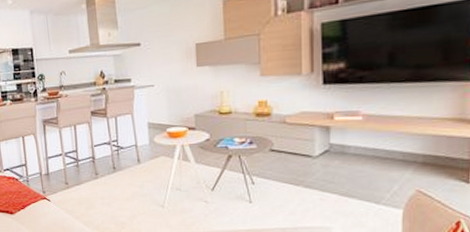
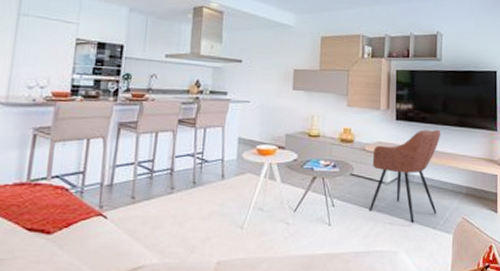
armchair: none [294,90,387,199] -> present [369,130,441,224]

